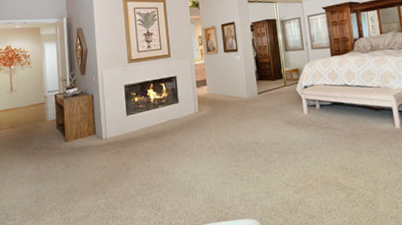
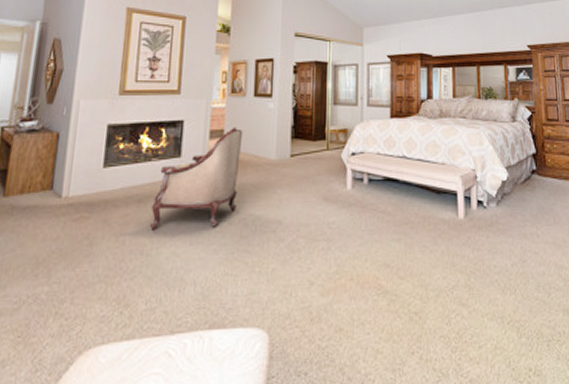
armchair: none [164,76,224,156] -> present [150,127,243,230]

